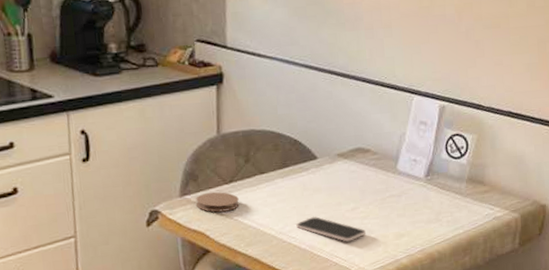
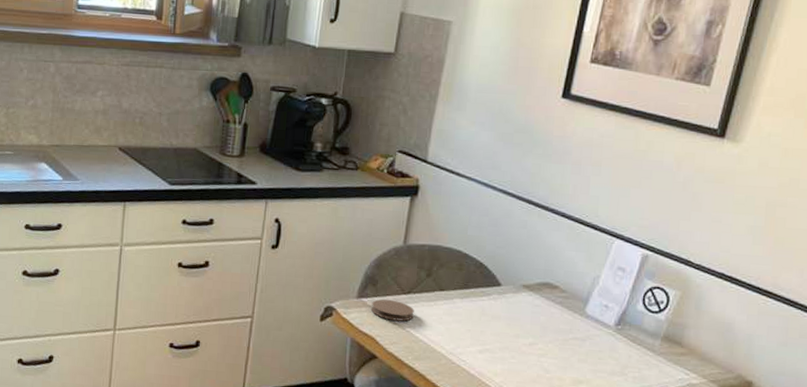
smartphone: present [296,216,366,242] -> none [468,343,541,377]

